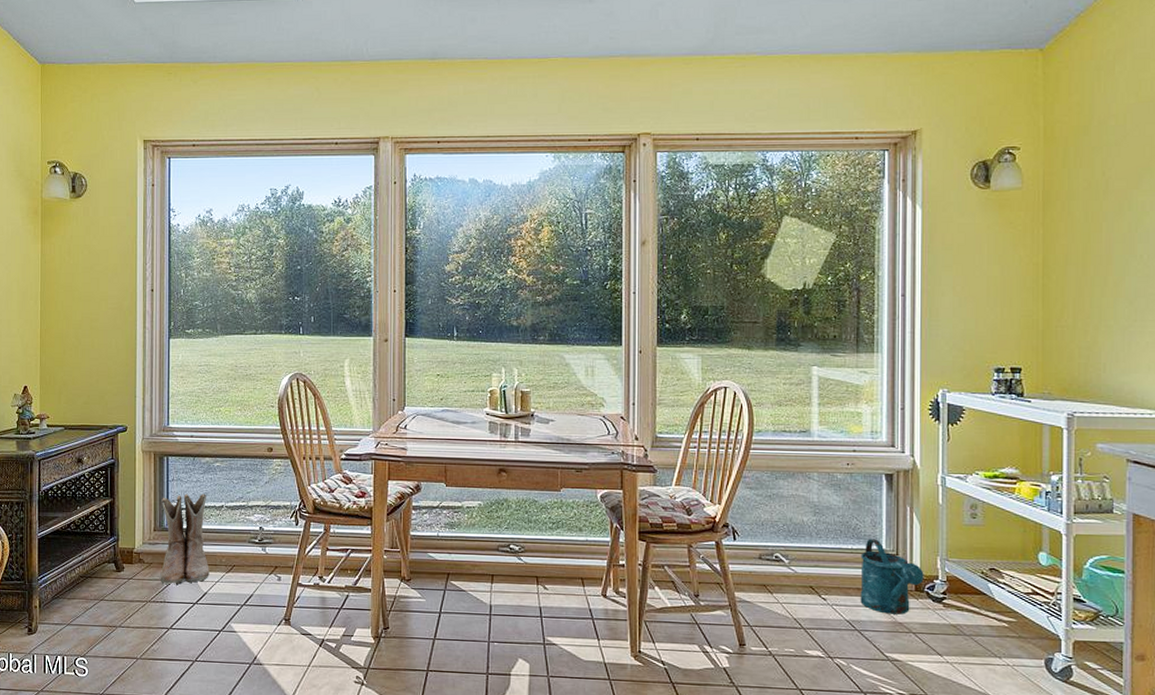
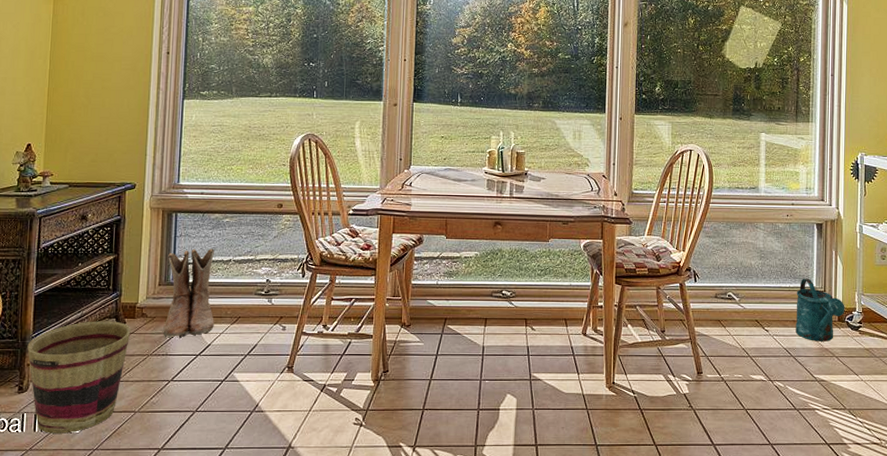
basket: none [34,565,130,677] -> present [27,321,131,434]

